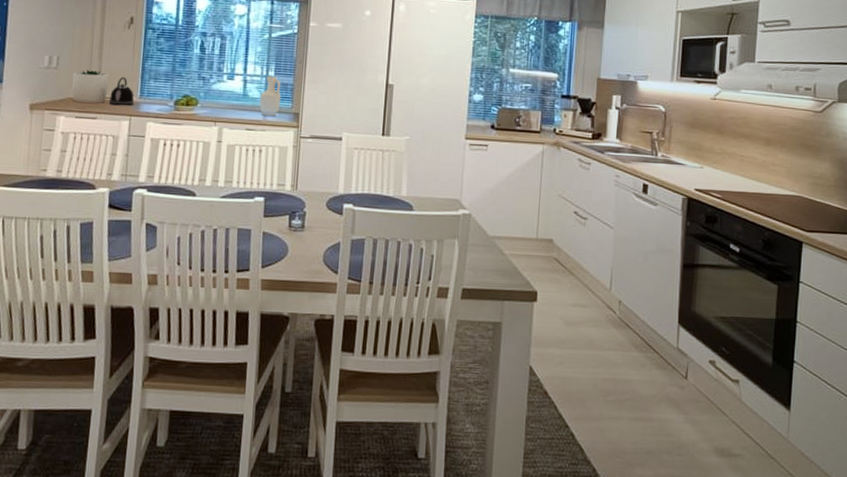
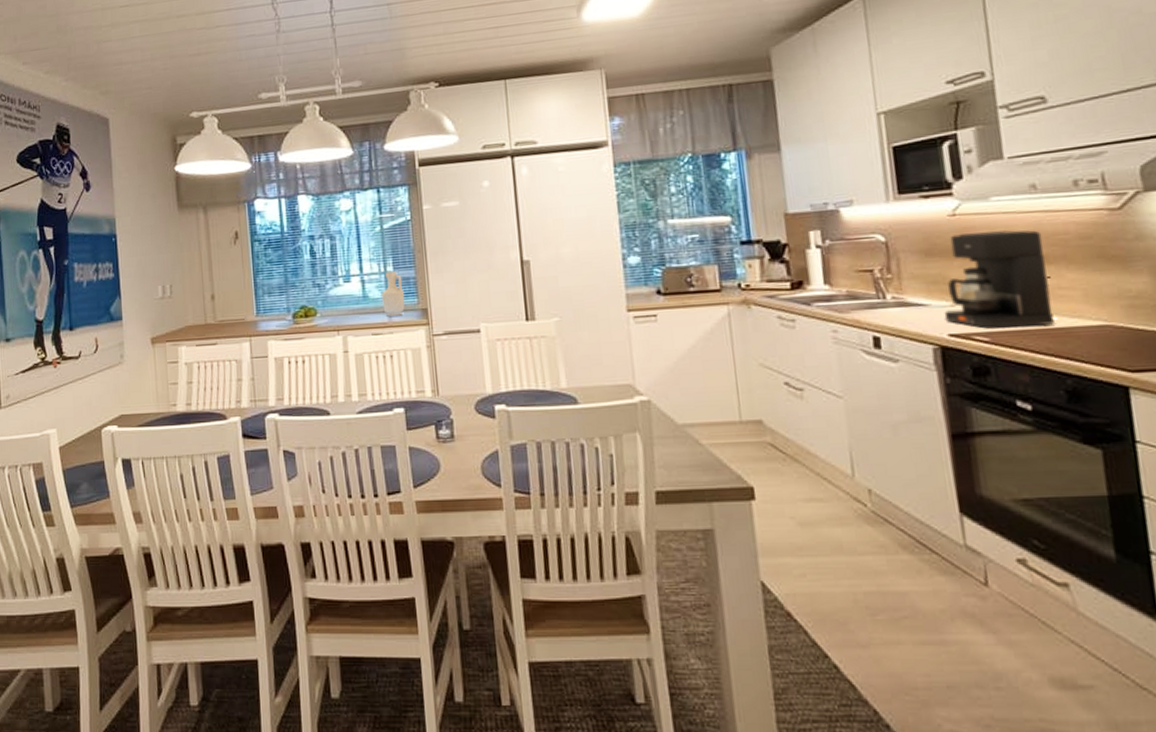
planter: present [71,70,108,104] -> none [187,293,223,331]
kettle: present [109,76,134,106] -> none [227,295,251,328]
coffee maker: none [694,114,769,191] -> present [944,230,1054,329]

